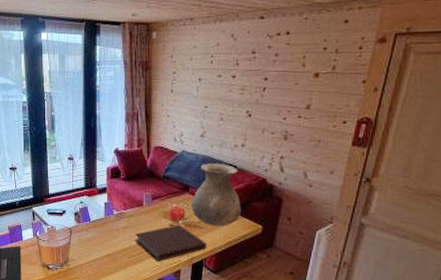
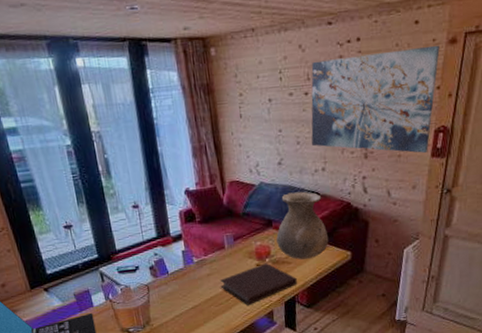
wall art: none [235,43,368,141] -> present [311,45,440,153]

